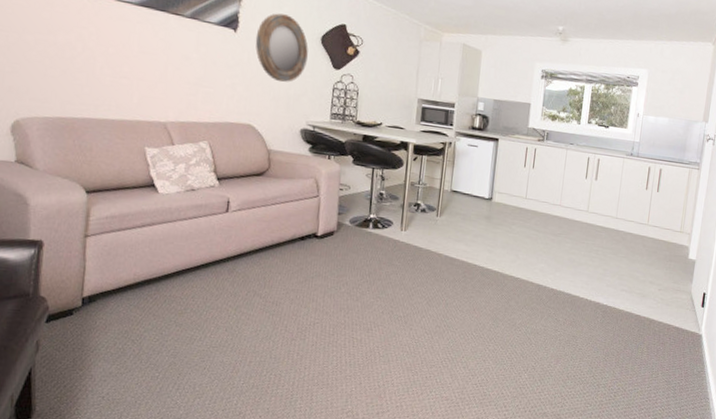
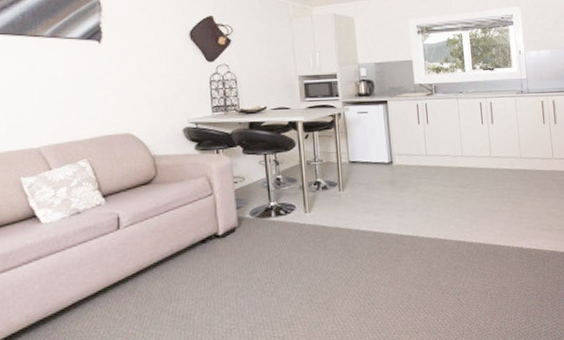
home mirror: present [255,13,308,82] -> none [121,17,179,85]

